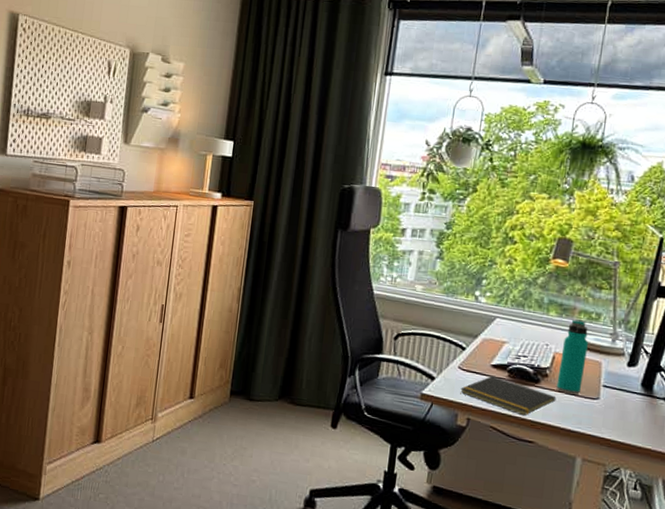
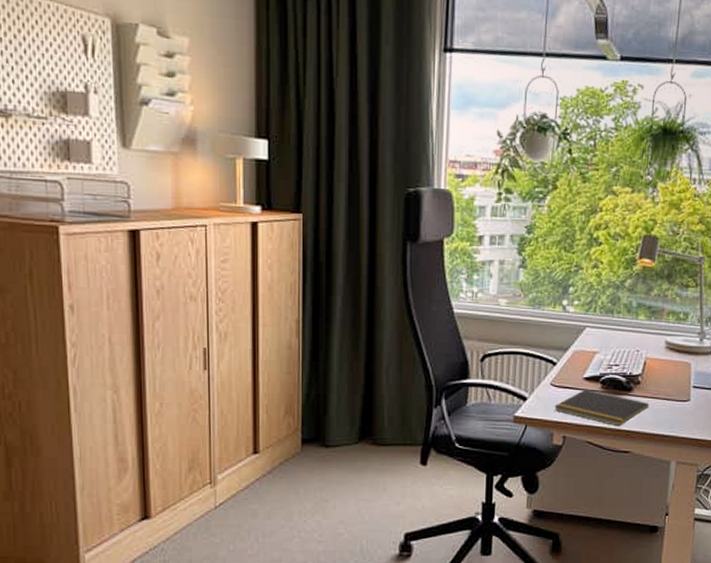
water bottle: present [556,319,588,395] -> none [649,321,677,399]

